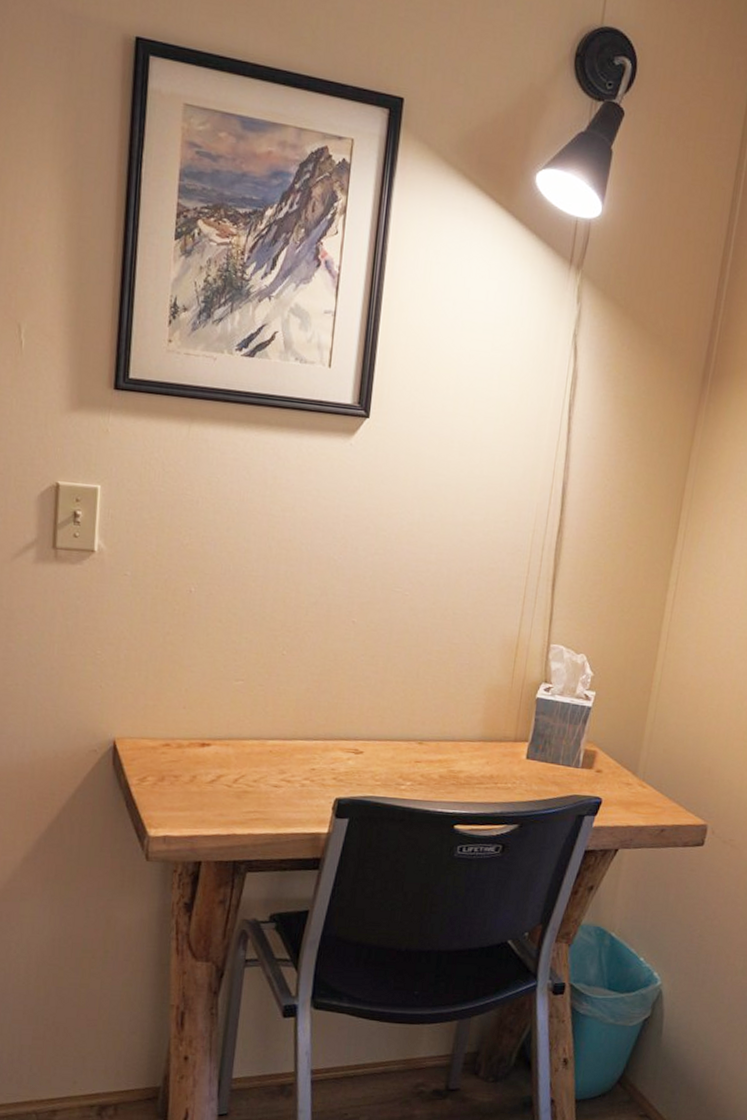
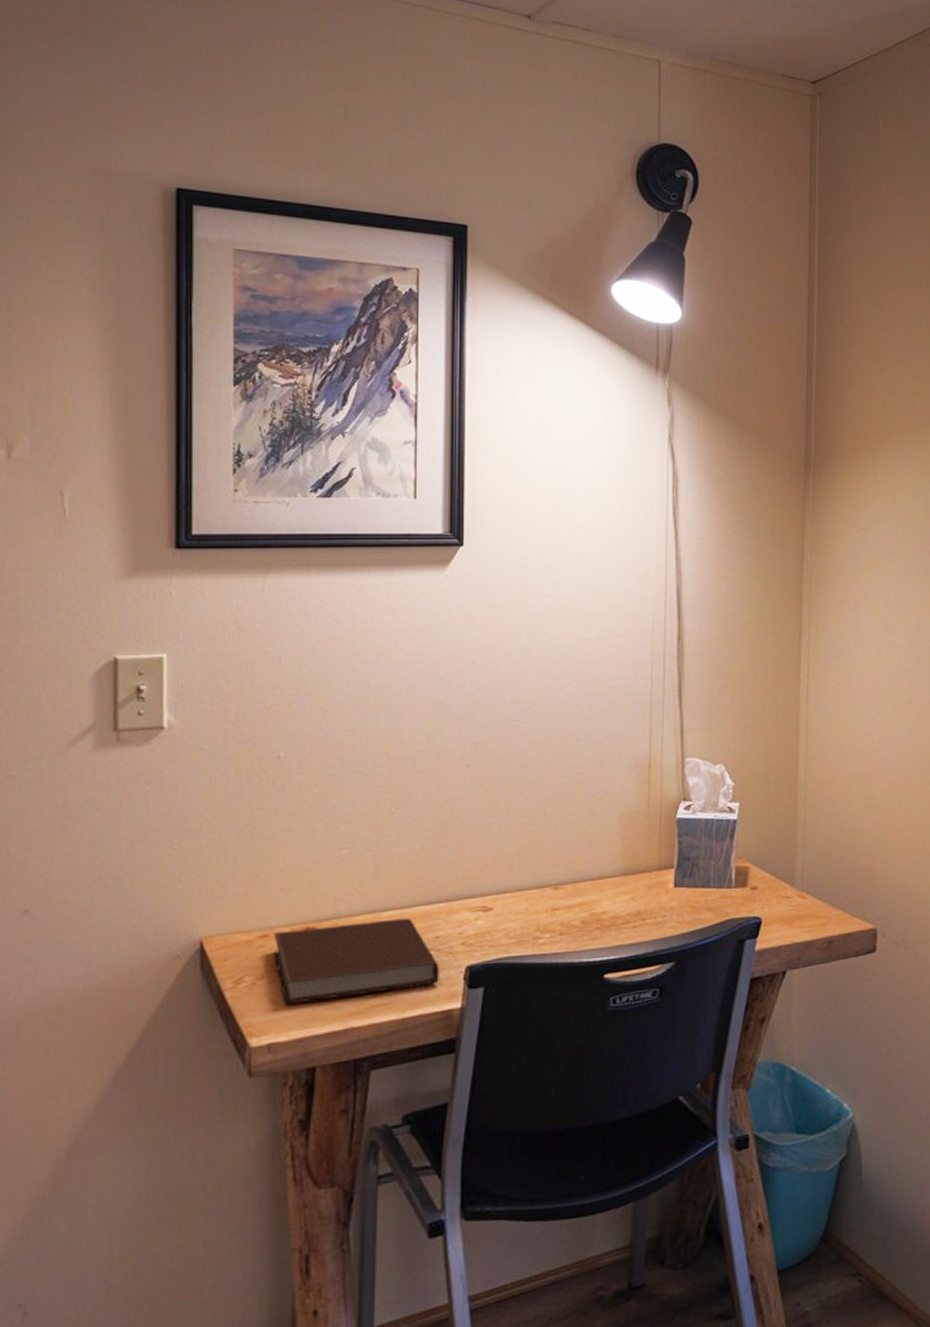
notebook: none [173,743,312,810] -> present [274,917,439,1005]

